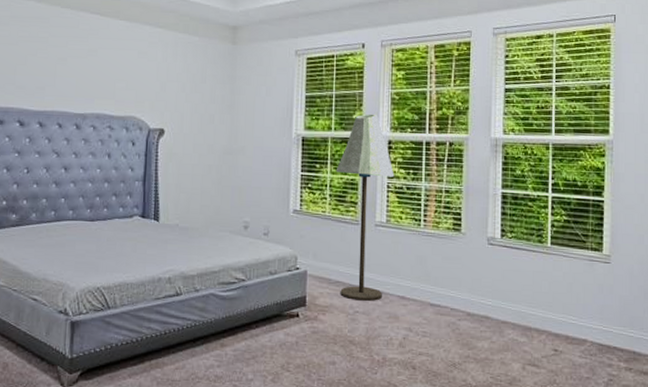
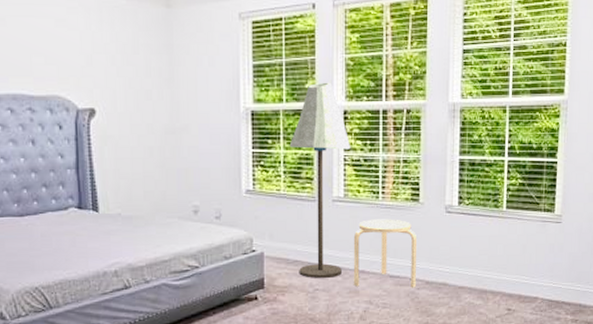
stool: none [393,246,459,319] -> present [353,219,418,288]

